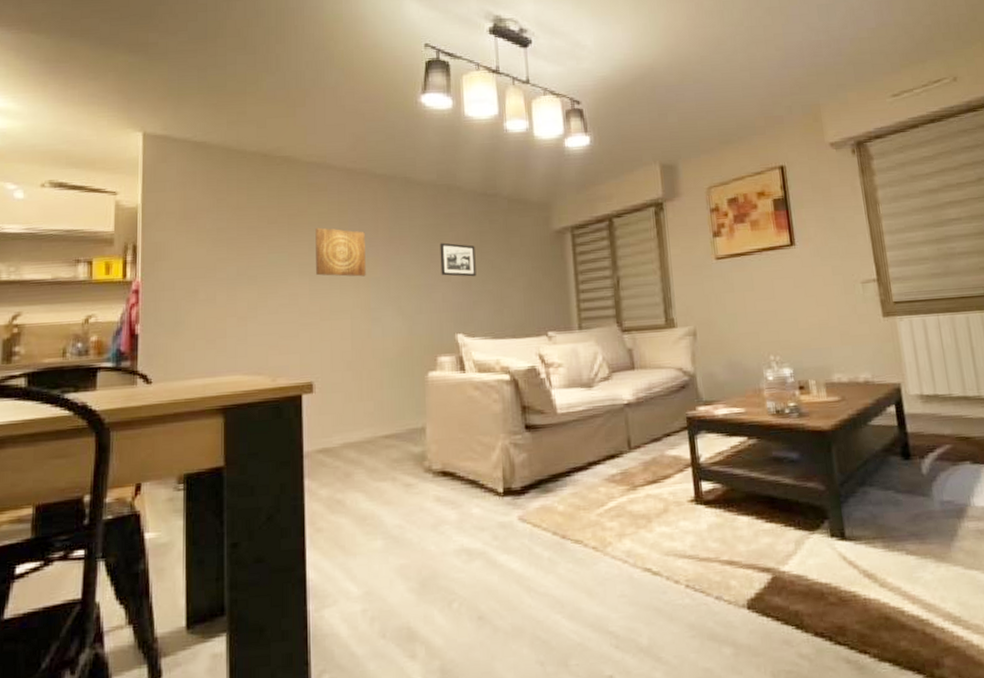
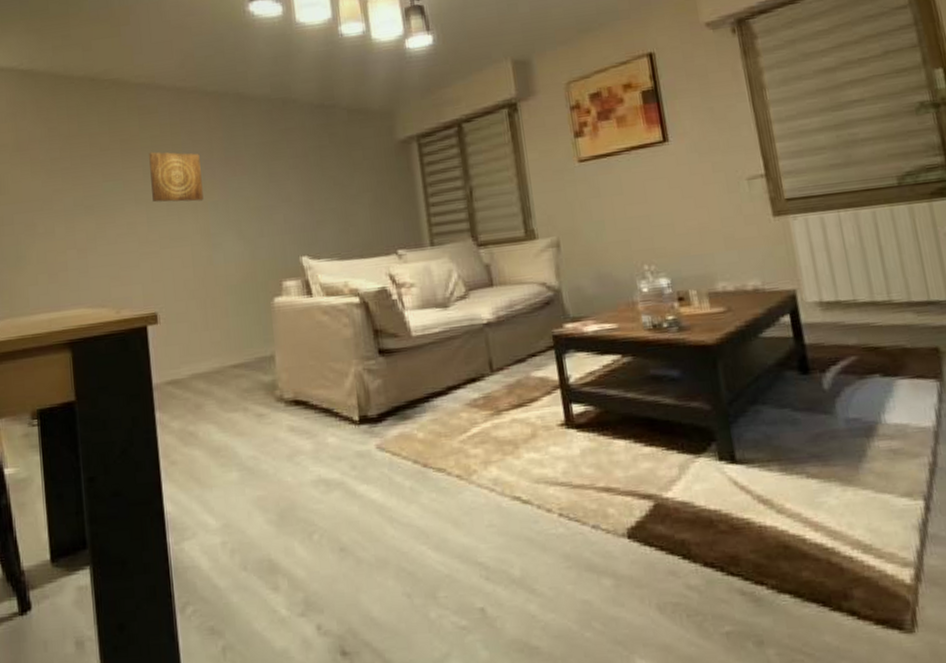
picture frame: present [440,242,477,277] -> none [278,160,318,196]

